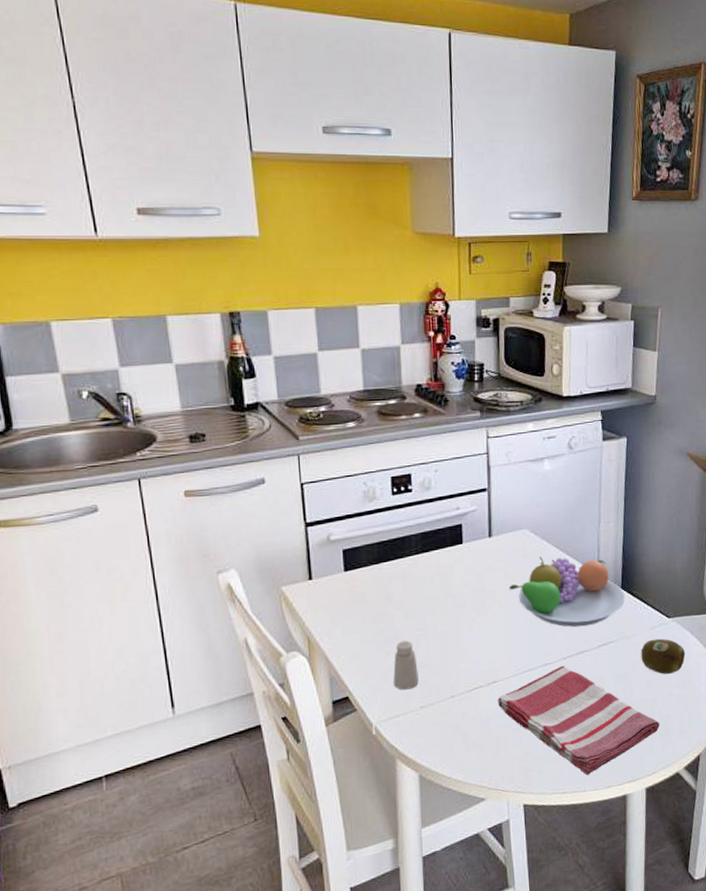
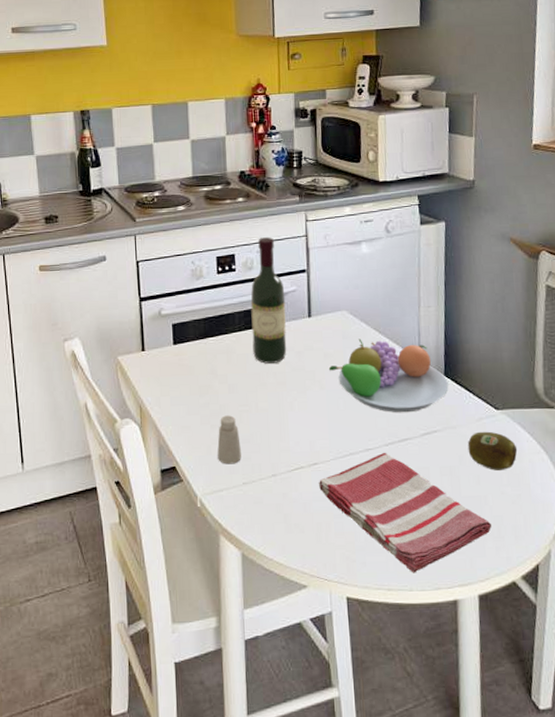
wine bottle: none [428,455,467,586] -> present [250,237,287,364]

